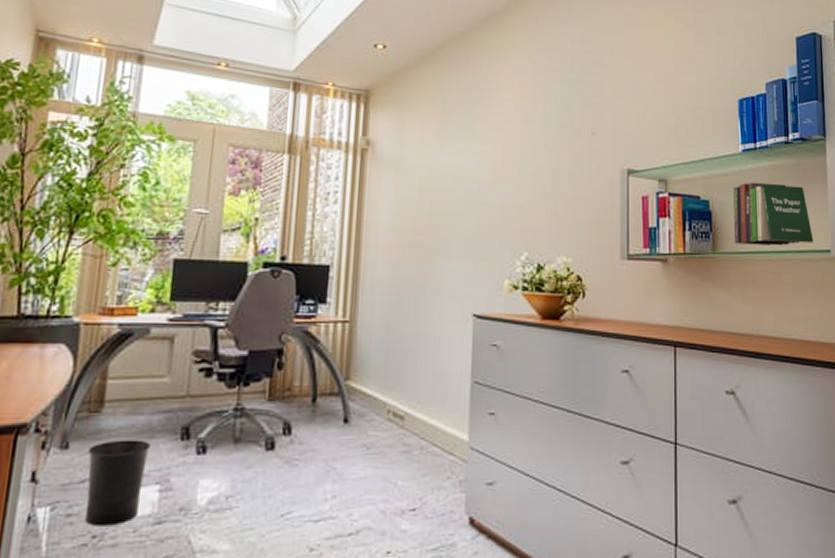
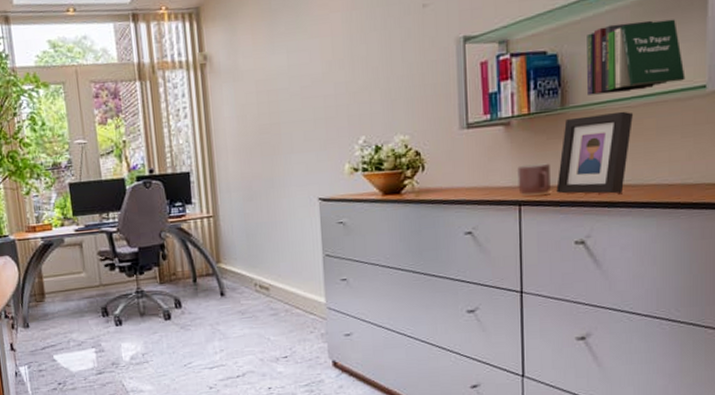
waste bin: present [85,440,151,527] -> none [42,318,84,377]
mug: none [672,304,704,339] -> present [516,163,552,197]
picture frame: none [709,263,773,345] -> present [556,111,633,195]

